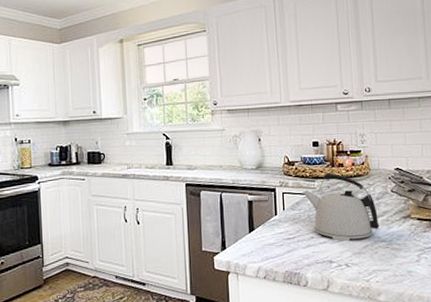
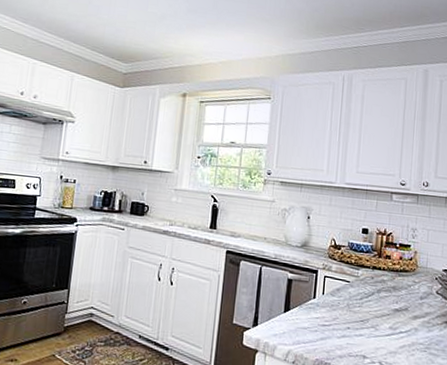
kettle: present [303,173,380,242] -> none [345,263,420,339]

